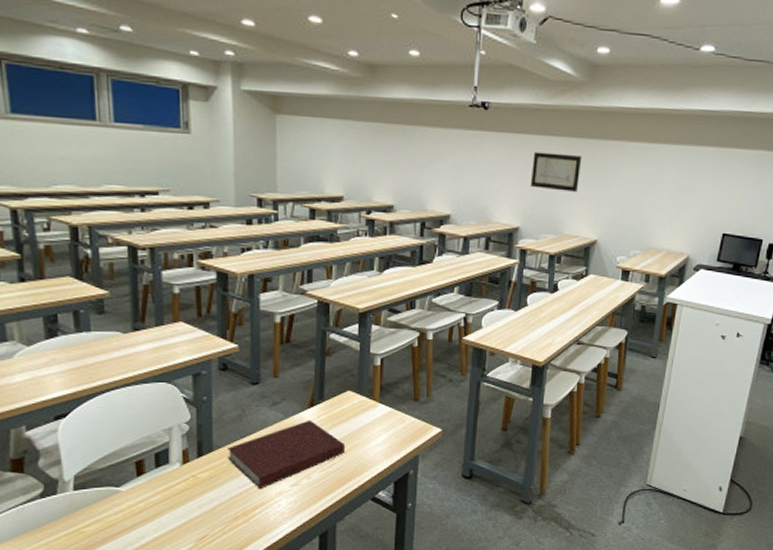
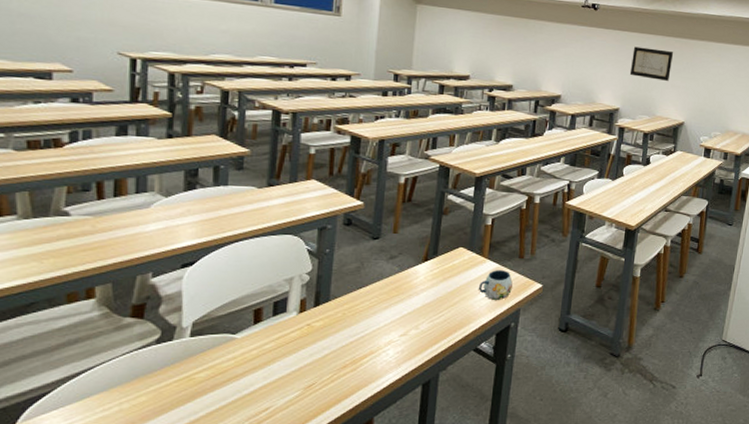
notebook: present [227,420,346,490] -> none [343,273,454,339]
mug: none [371,414,408,446] -> present [478,270,513,300]

